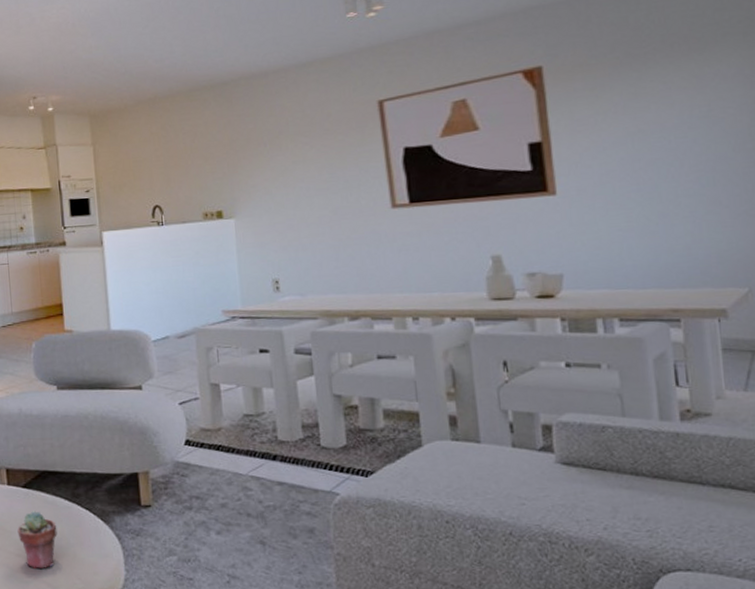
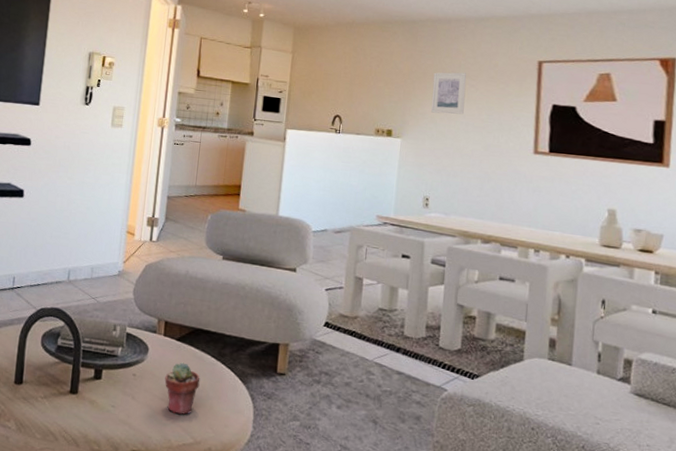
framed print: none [258,130,301,183] -> present [431,72,467,115]

